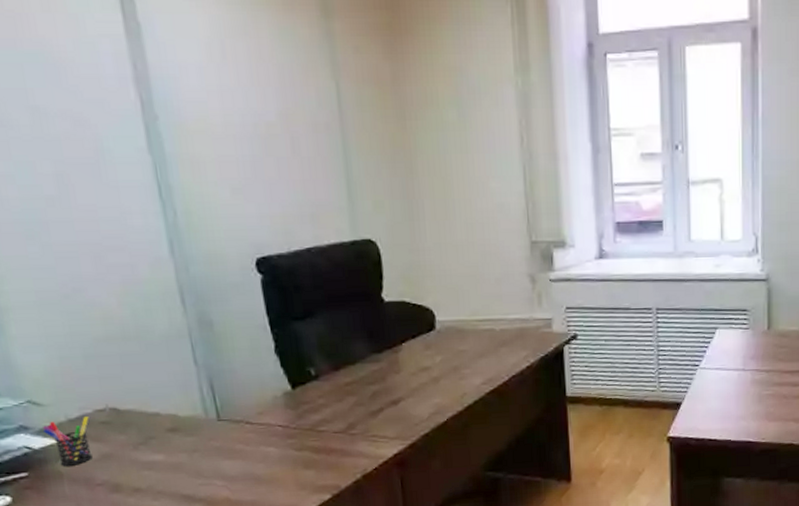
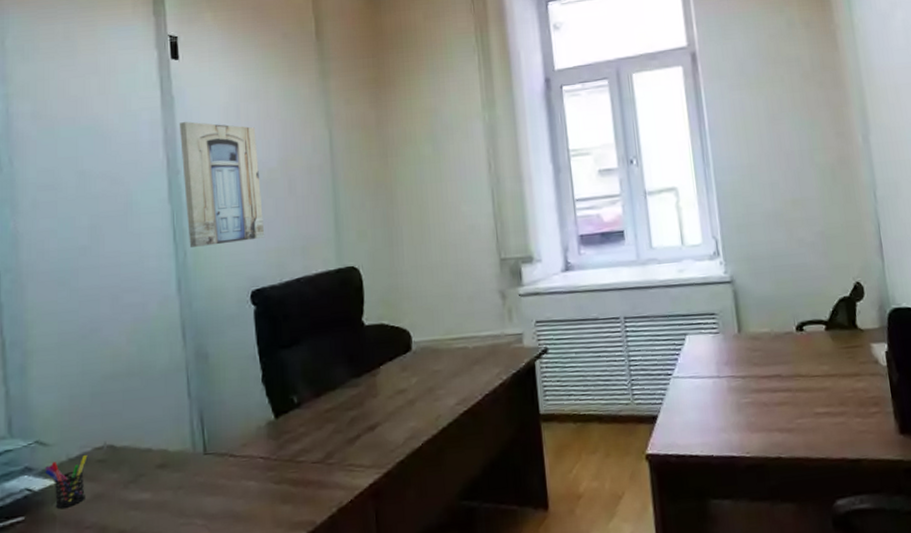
wall art: none [150,57,268,206] -> present [179,122,265,247]

